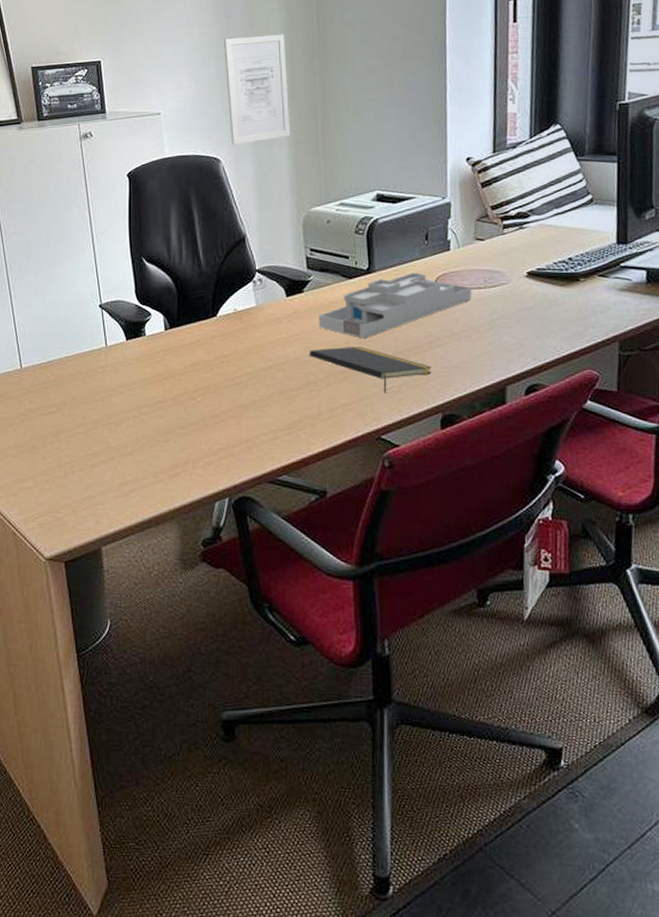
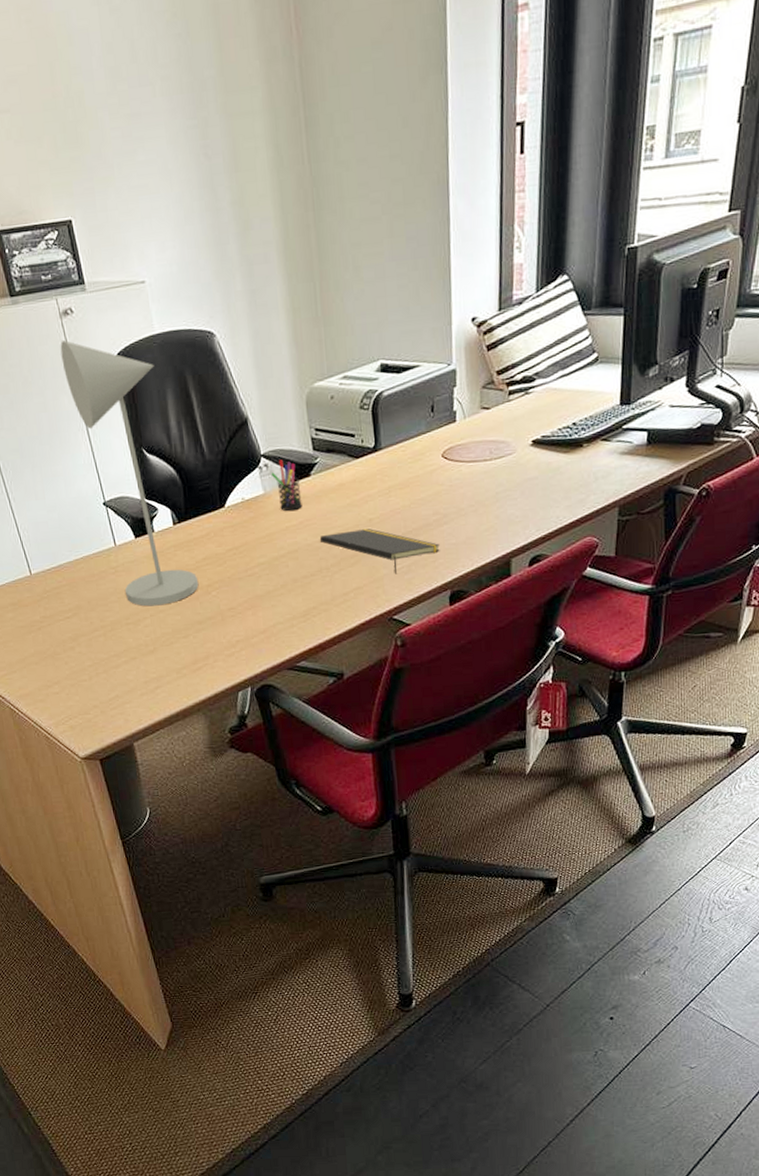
desk lamp: none [77,159,185,408] -> present [60,340,199,607]
wall art: present [224,34,291,145] -> none [207,178,288,315]
pen holder: none [264,275,293,325] -> present [271,459,302,512]
desk organizer: present [318,272,472,339] -> none [327,447,478,520]

